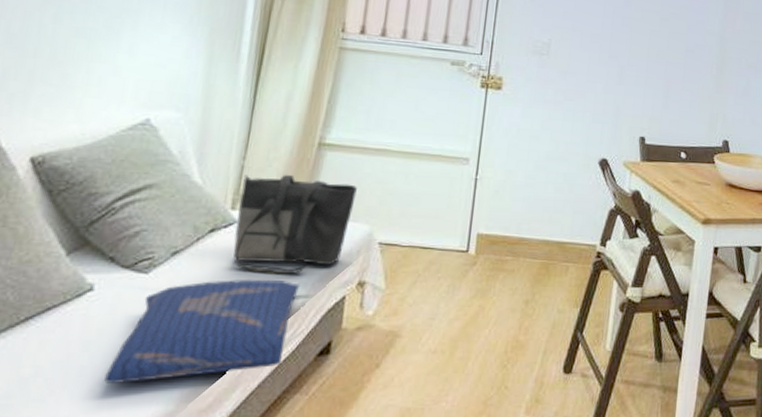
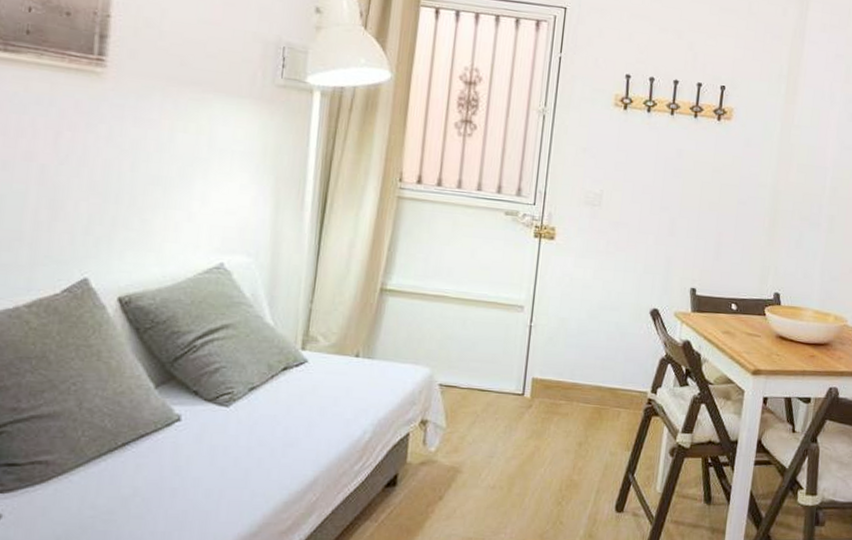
cushion: present [104,280,299,383] -> none [195,415,366,505]
tote bag: present [233,175,357,275] -> none [305,317,418,412]

